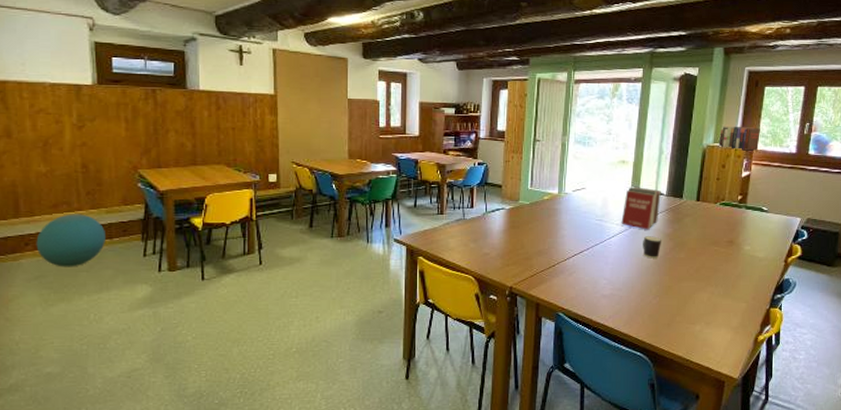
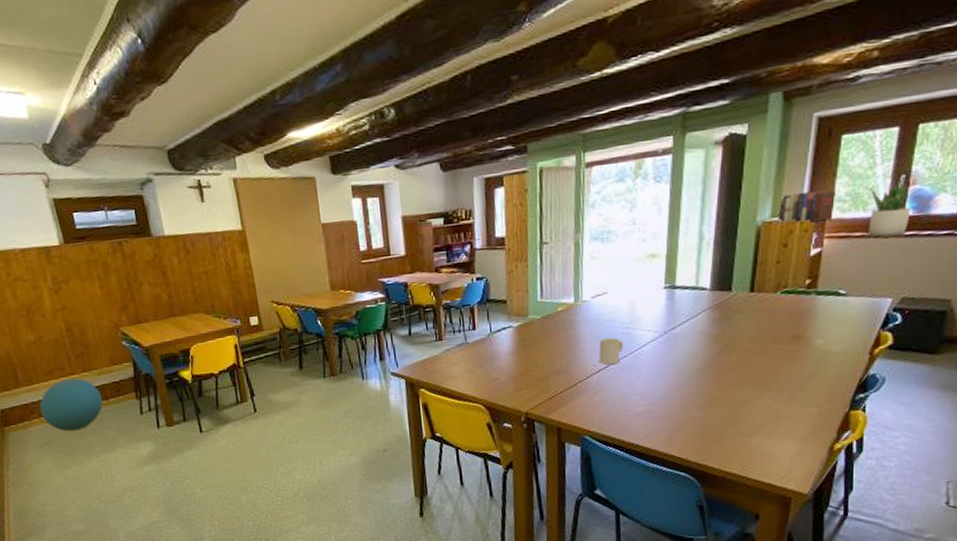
cup: none [575,227,596,251] -> present [599,337,624,365]
books: present [621,187,661,230] -> none [654,283,703,334]
mug: present [643,236,662,259] -> none [682,339,707,366]
planter: none [784,128,813,170] -> present [869,182,910,238]

